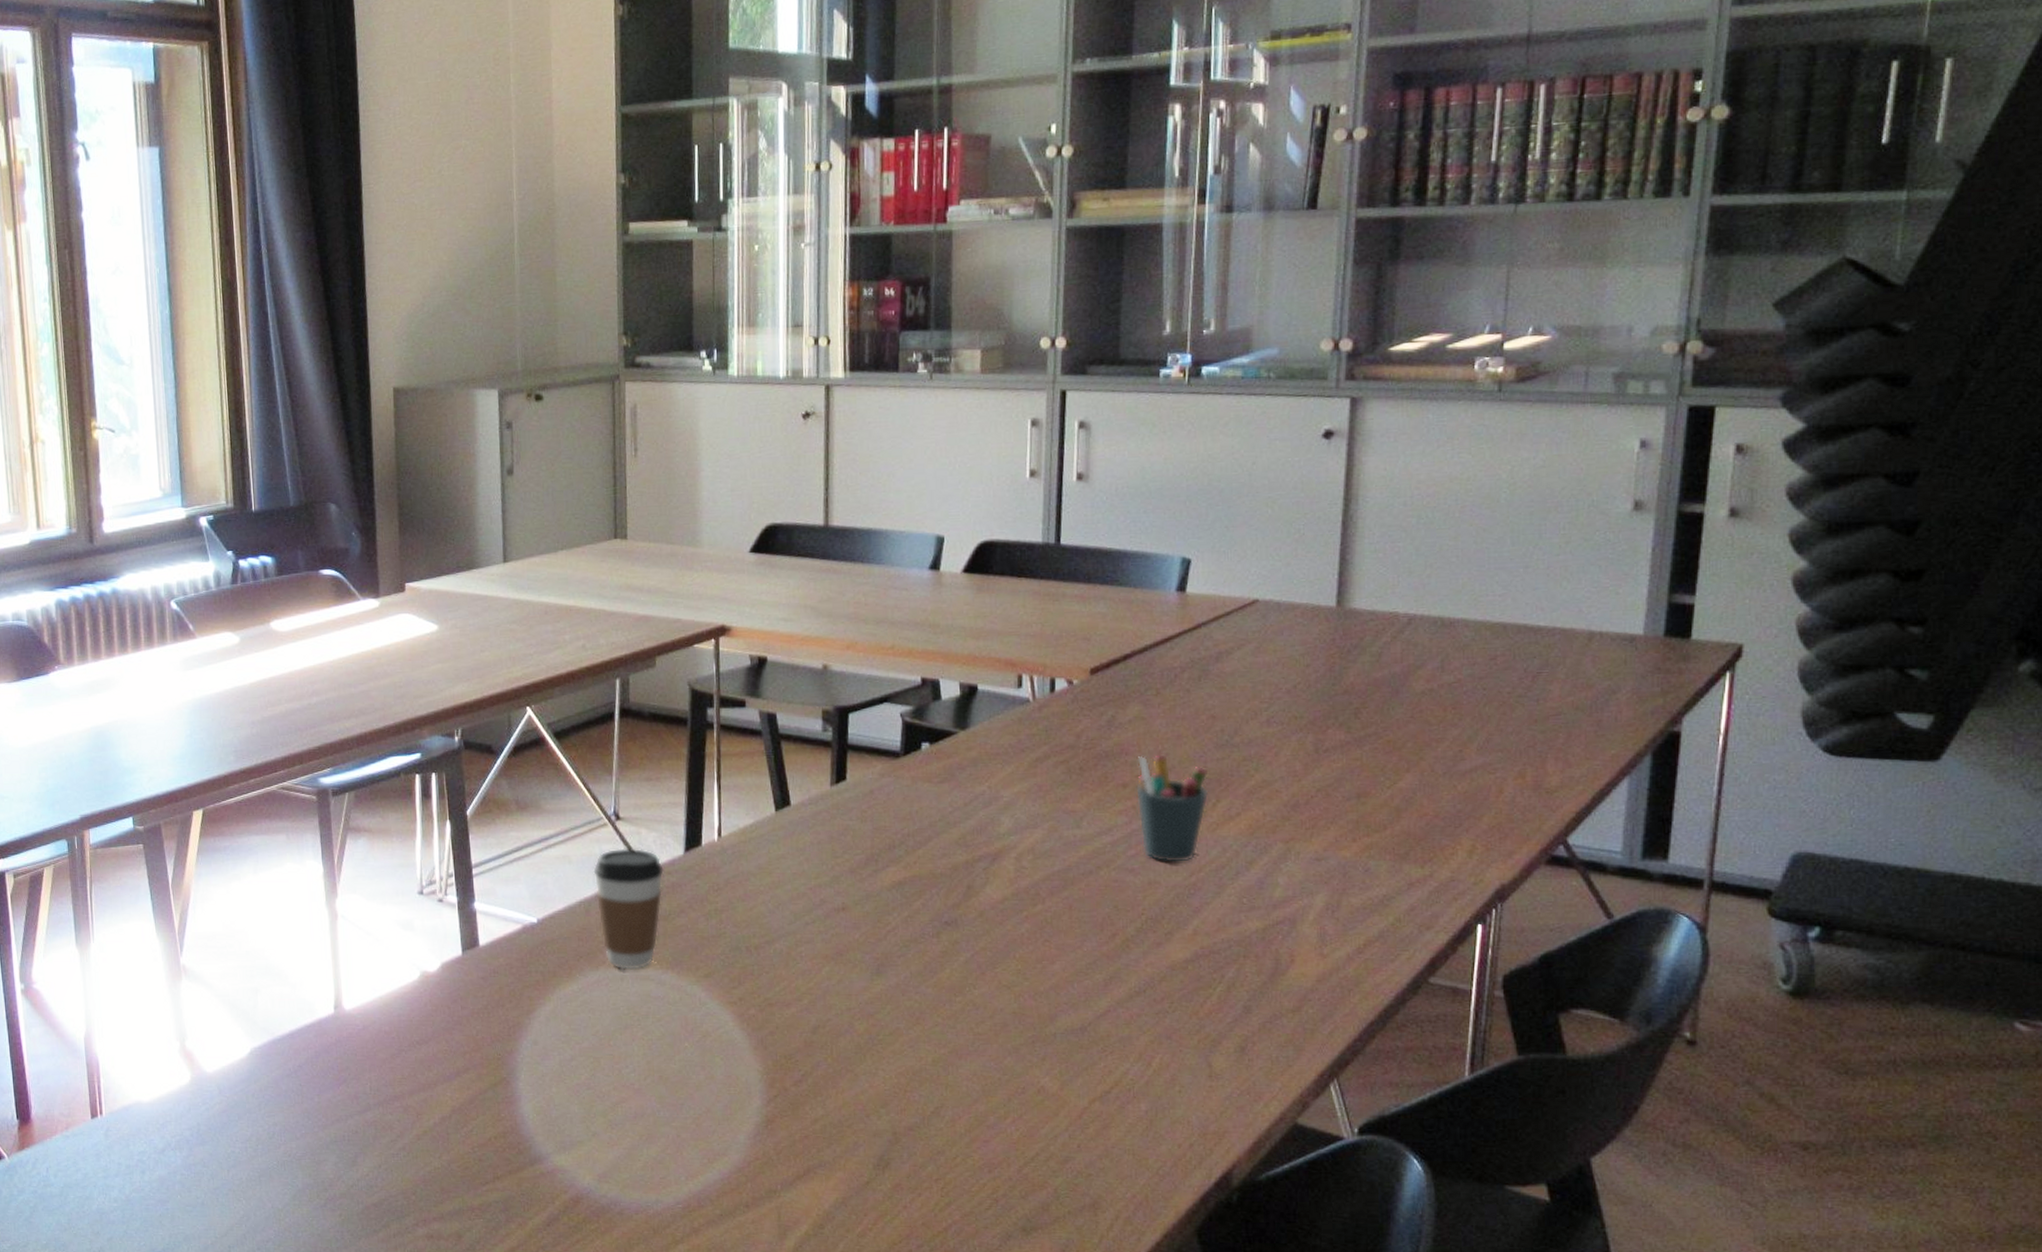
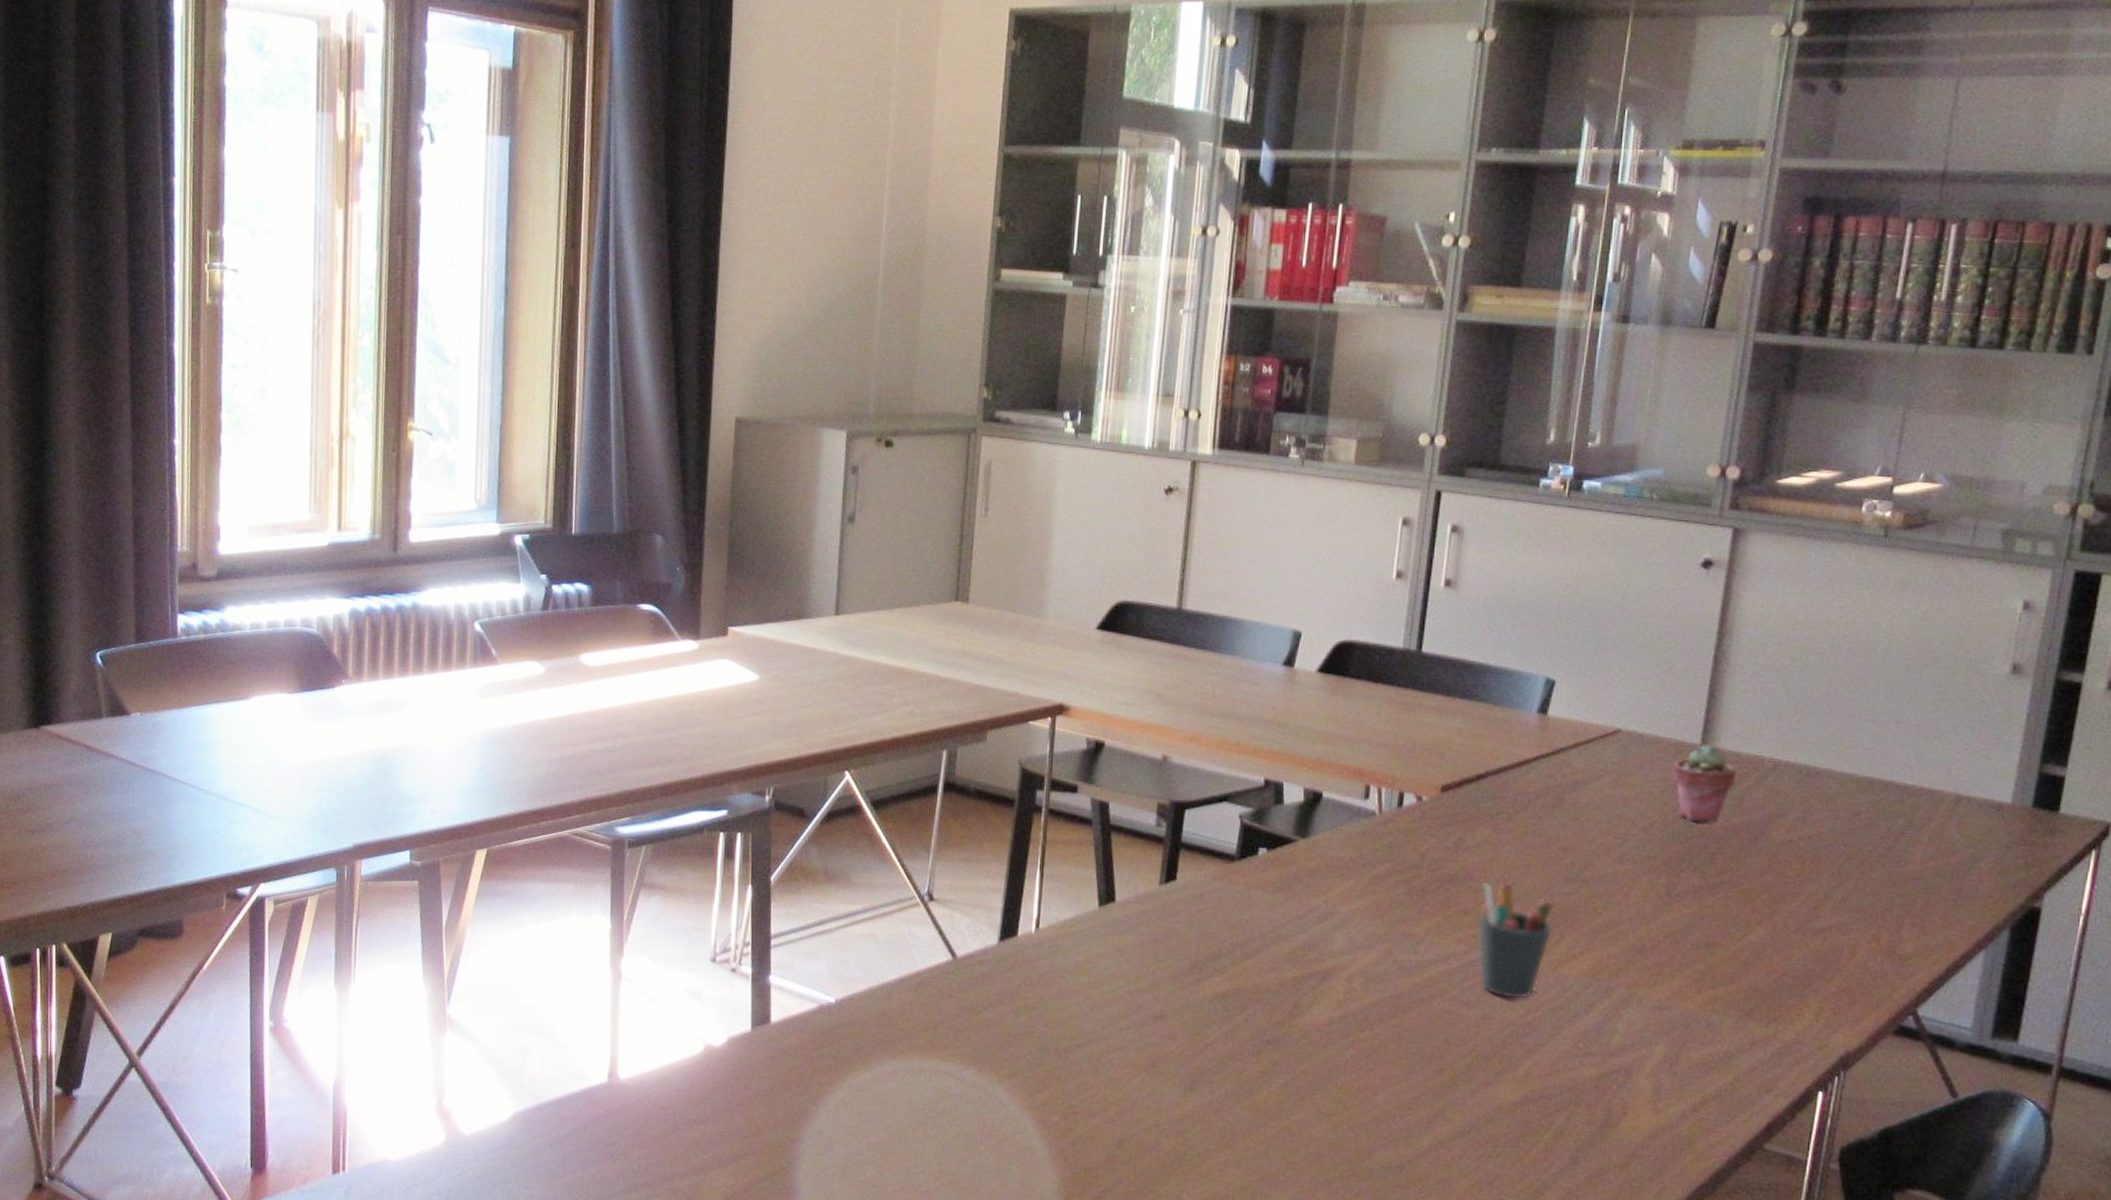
coffee cup: present [593,848,664,970] -> none [900,931,975,1063]
potted succulent: none [1311,606,1374,681] -> present [1673,745,1737,823]

